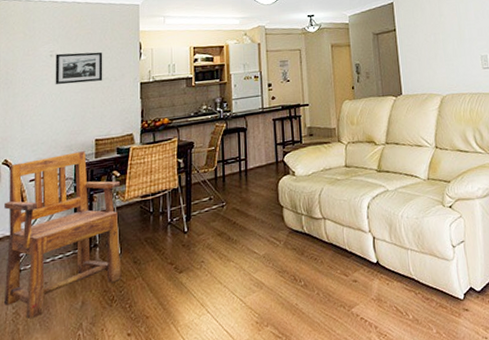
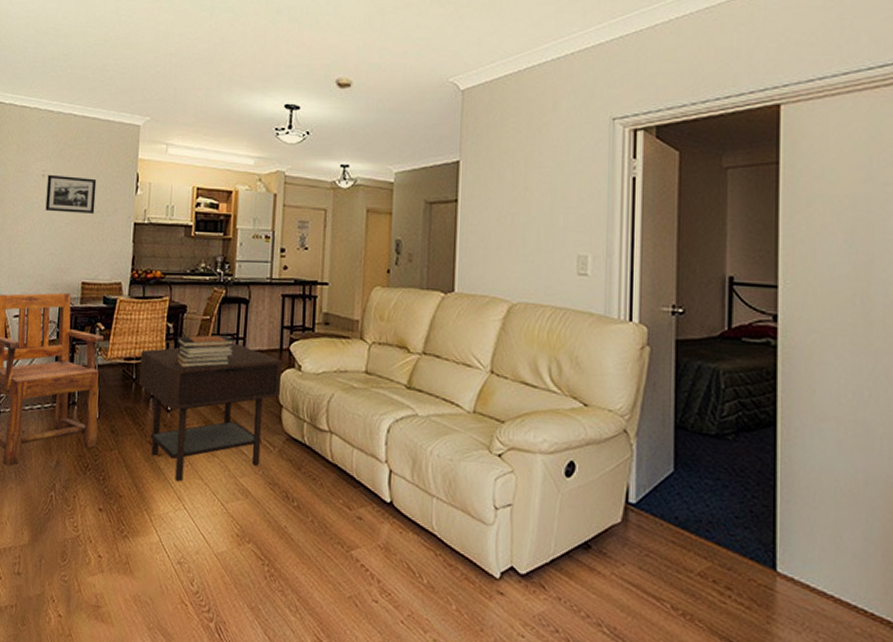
side table: none [156,164,281,291] -> present [139,344,283,482]
book stack: none [188,159,238,193] -> present [176,334,235,368]

